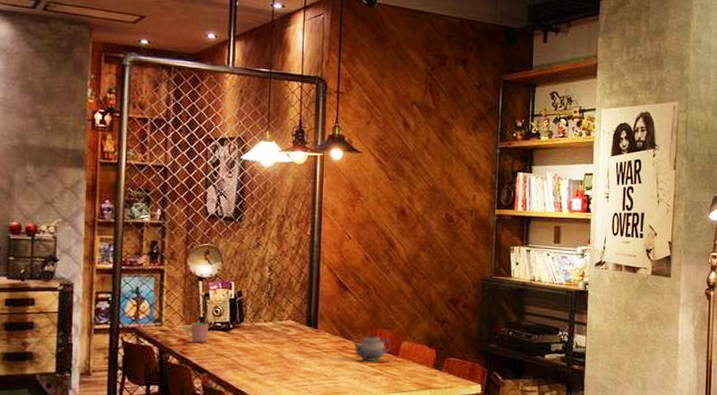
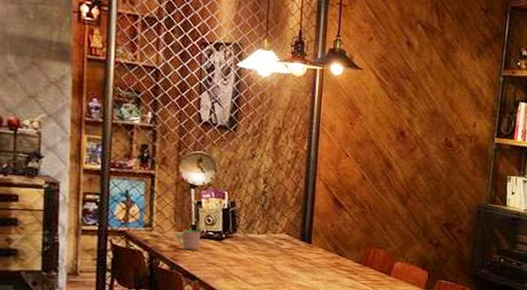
teapot: present [351,333,392,362] -> none [345,252,386,280]

